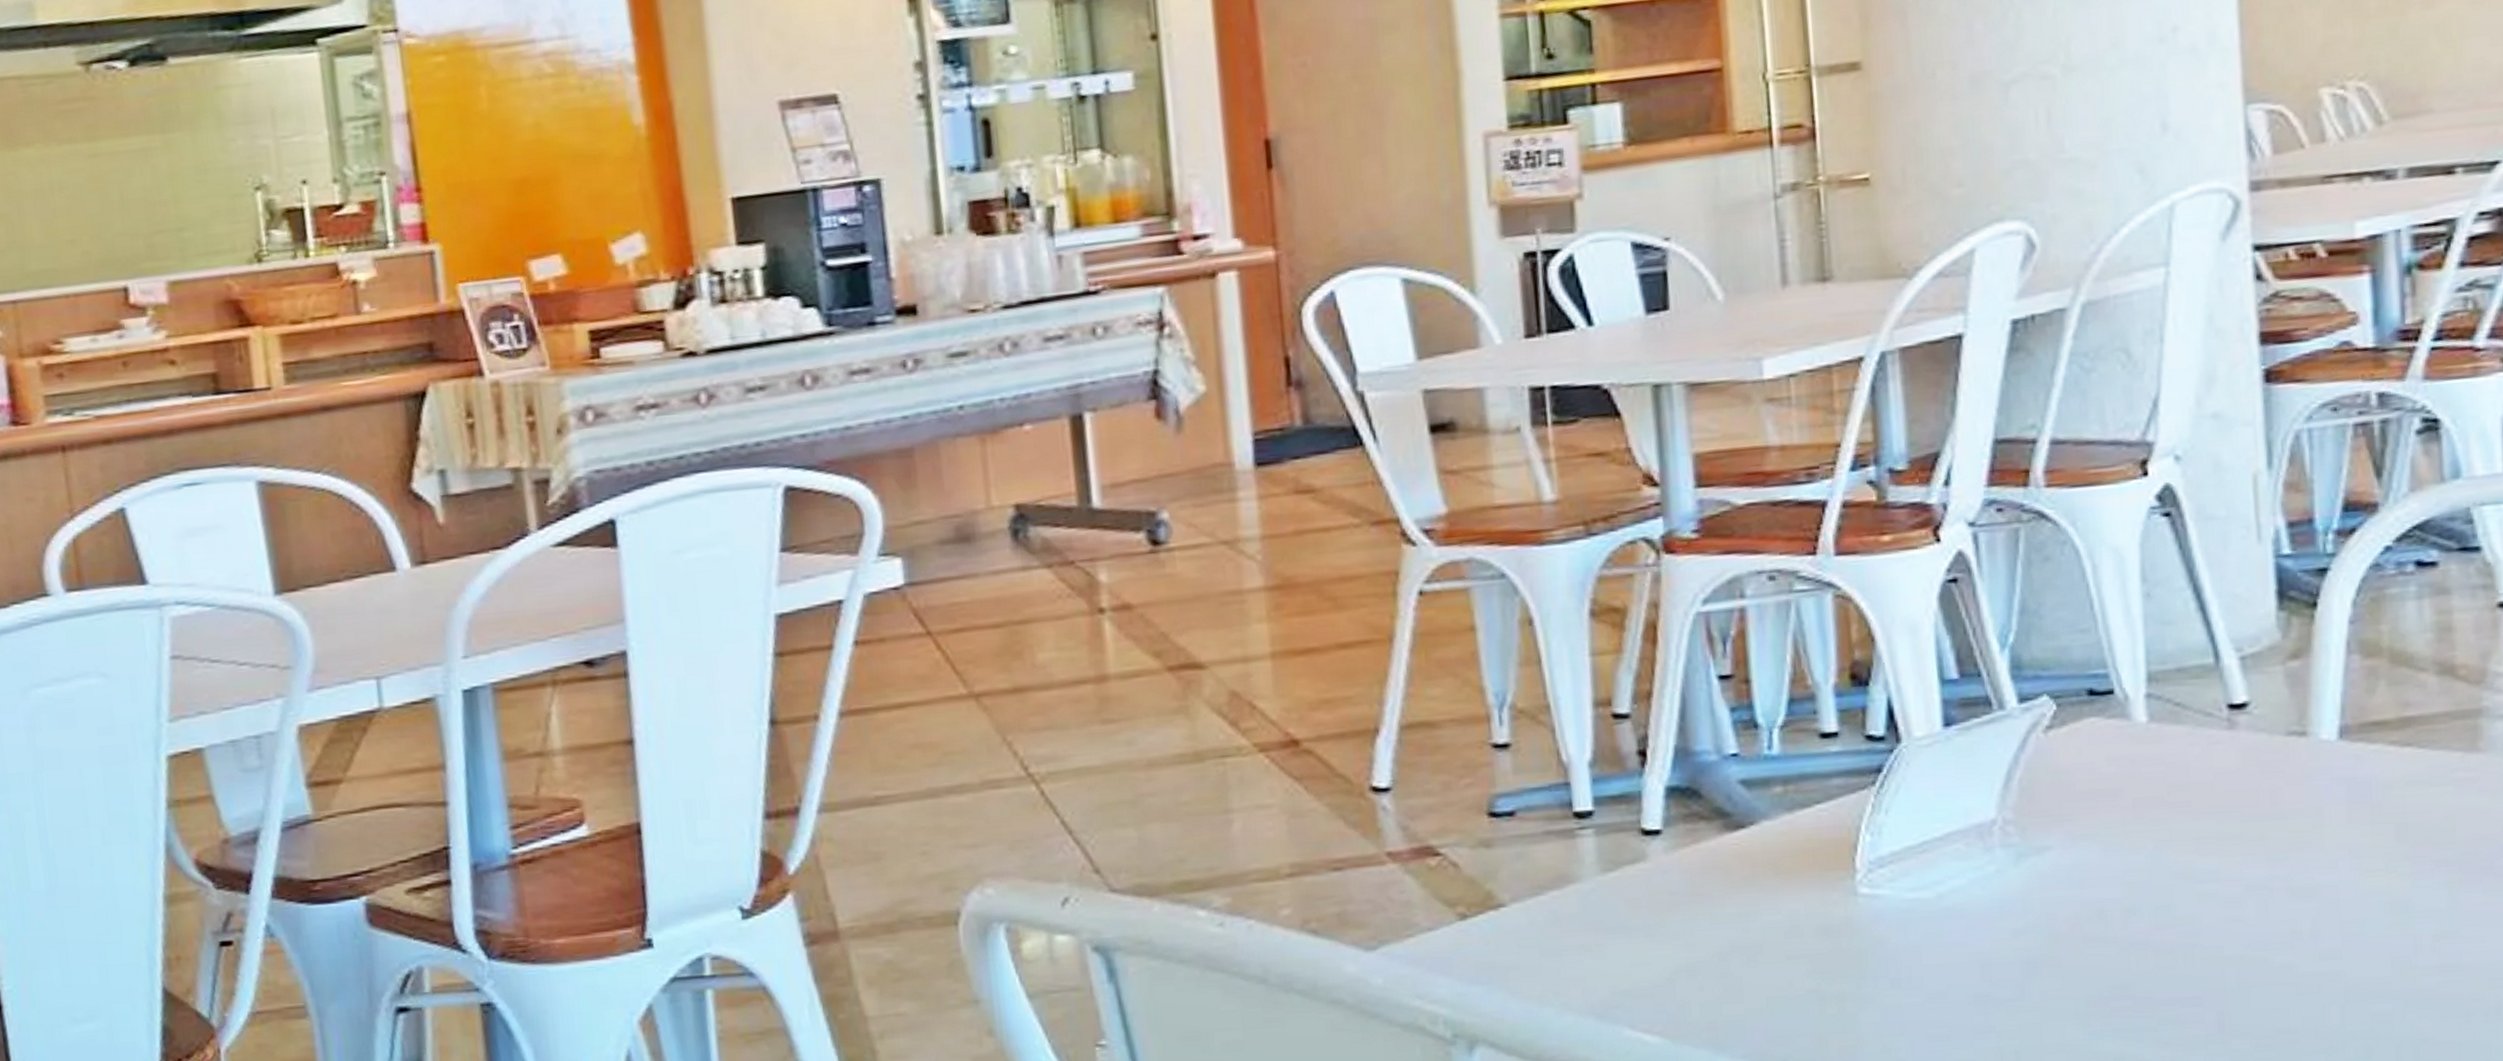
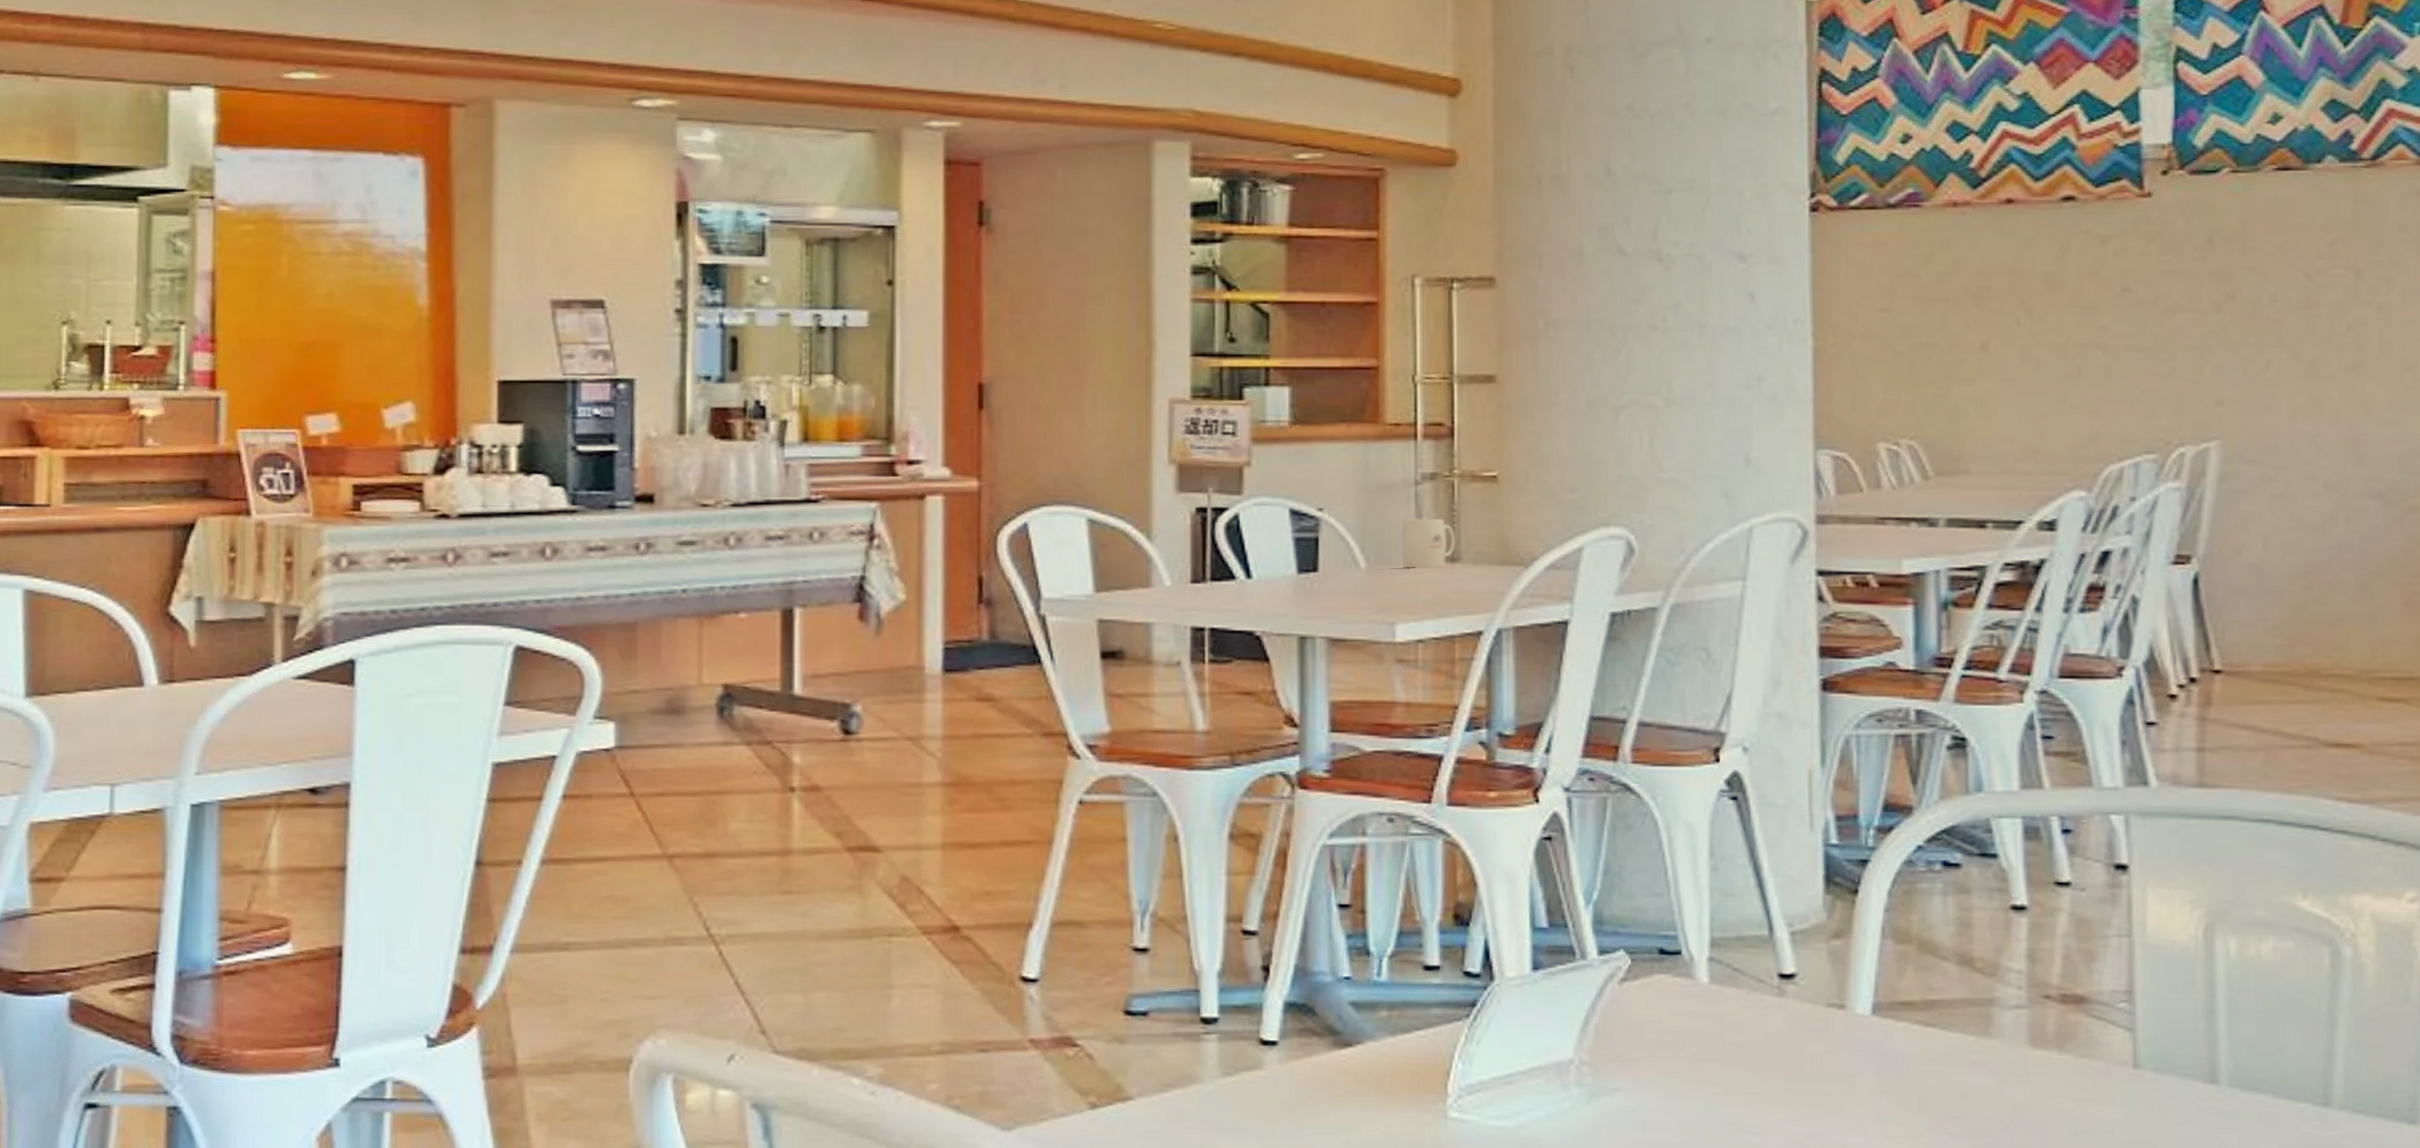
mug: none [1761,233,1826,295] -> present [1400,518,1456,568]

